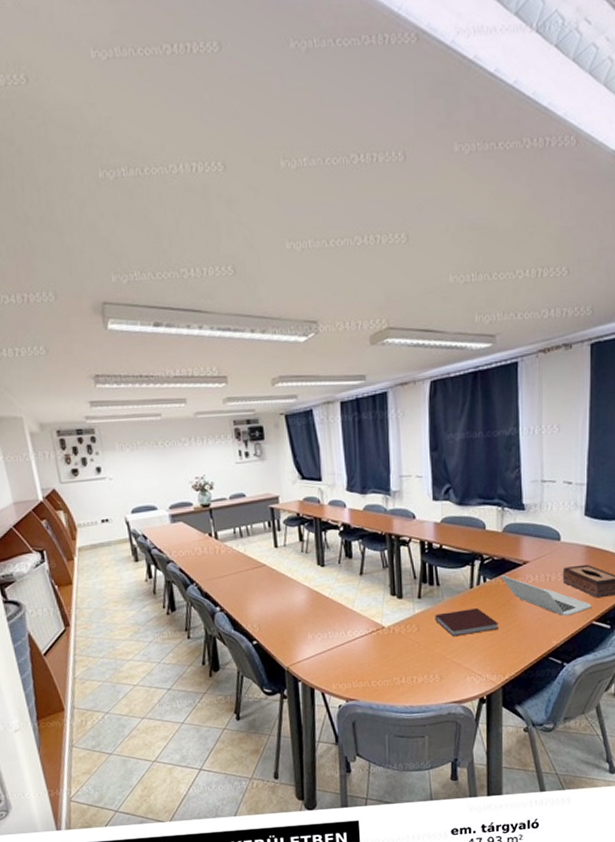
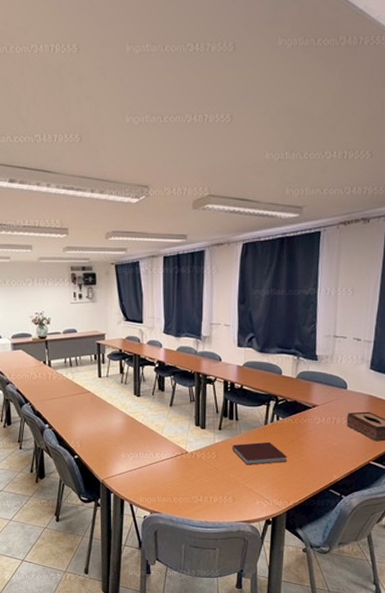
laptop: present [502,575,592,616] -> none [293,416,371,454]

